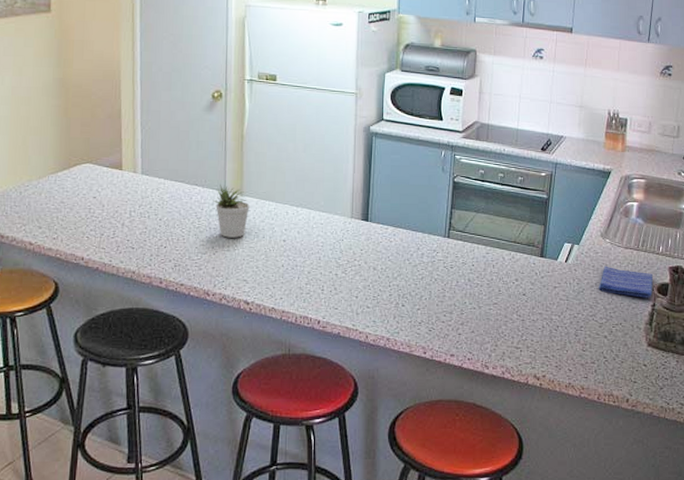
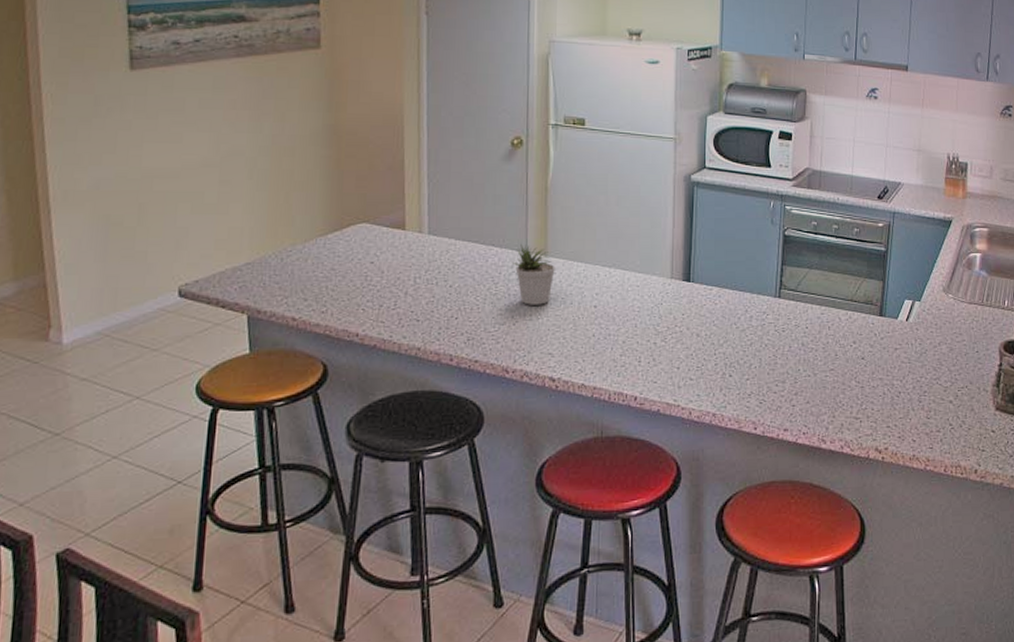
dish towel: present [598,265,654,298] -> none [942,323,1000,358]

